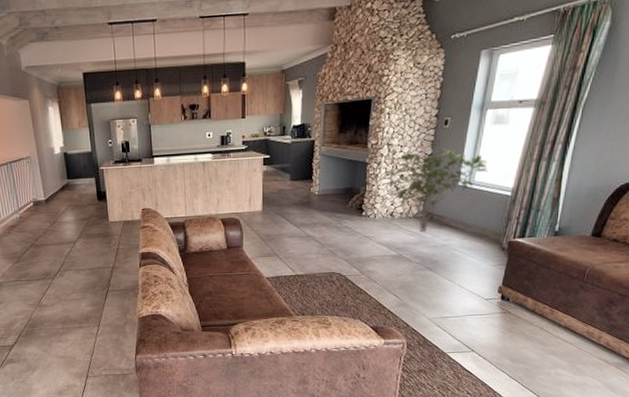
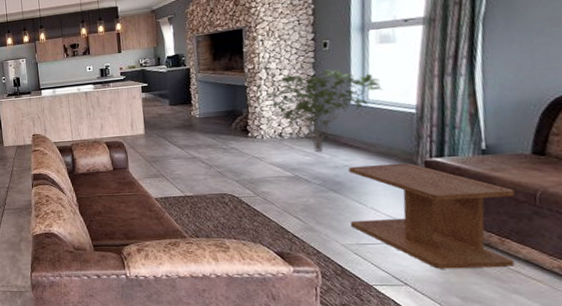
side table: none [439,243,571,337] -> present [348,163,516,269]

